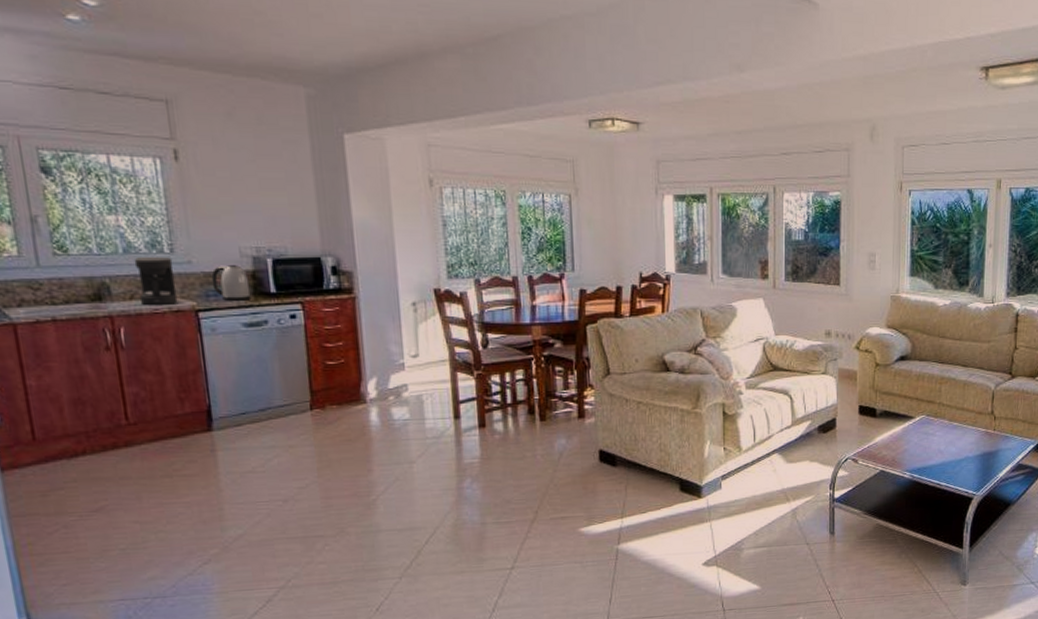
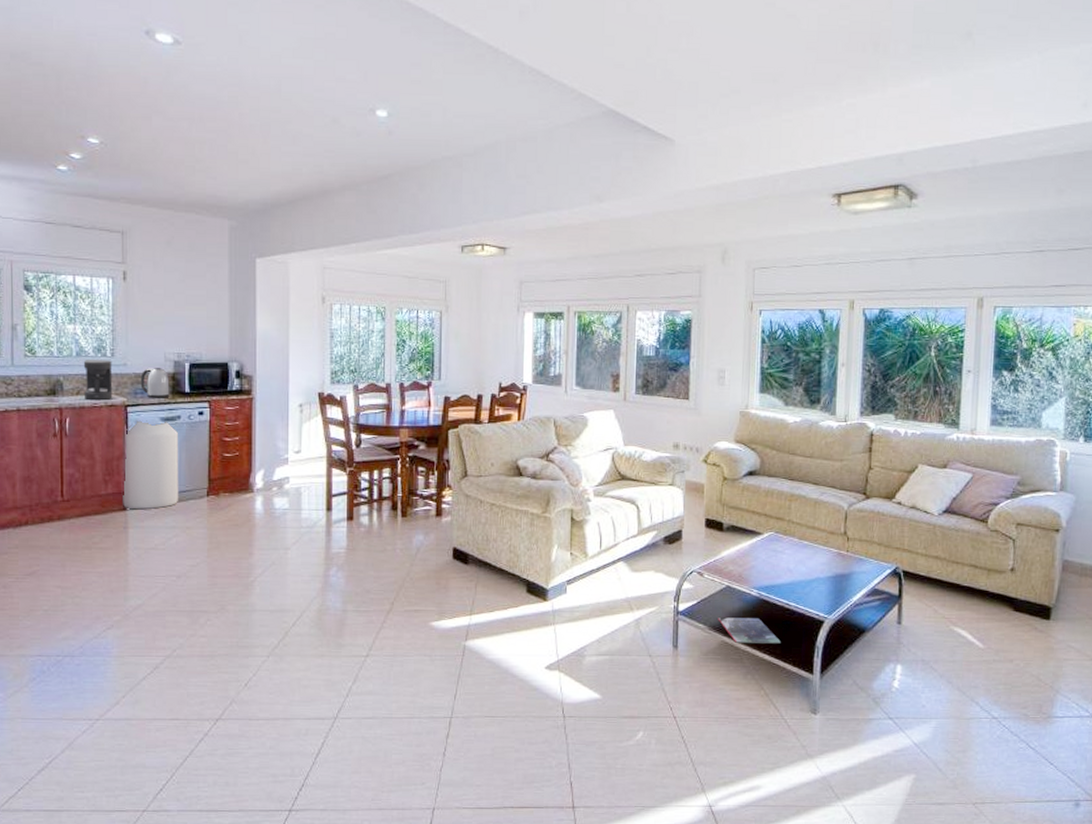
trash can: none [200,325,276,430] -> present [123,419,178,510]
magazine: none [873,499,933,525] -> present [718,617,781,644]

